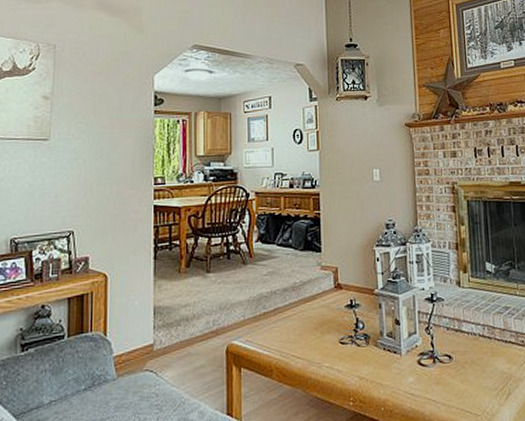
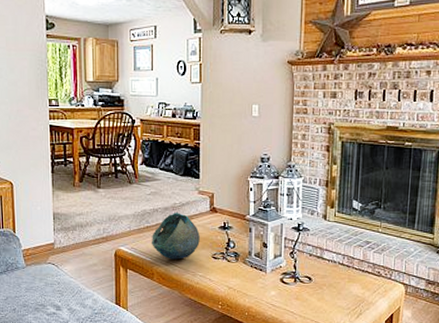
decorative bowl: none [268,293,325,350] -> present [151,213,200,260]

